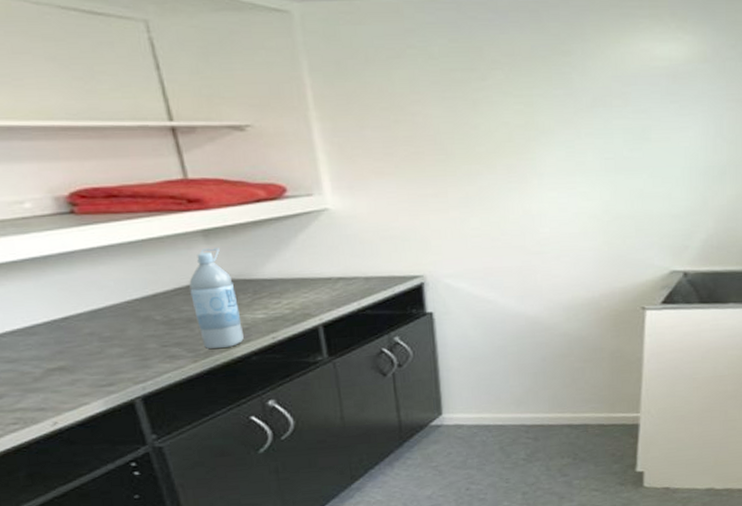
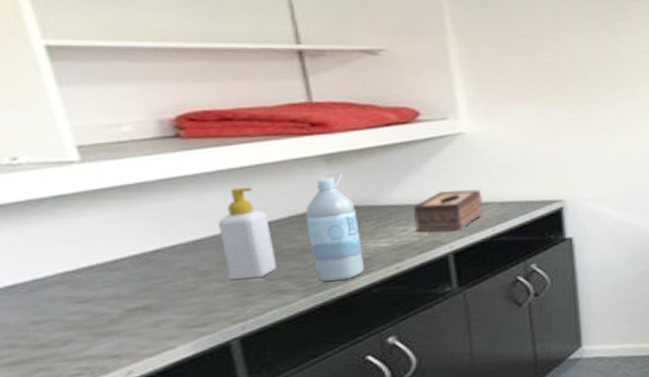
soap bottle: none [115,260,168,346] -> present [218,187,277,281]
tissue box: none [284,264,349,306] -> present [413,189,484,233]

